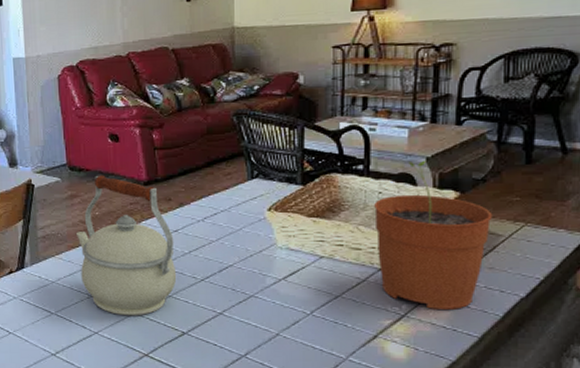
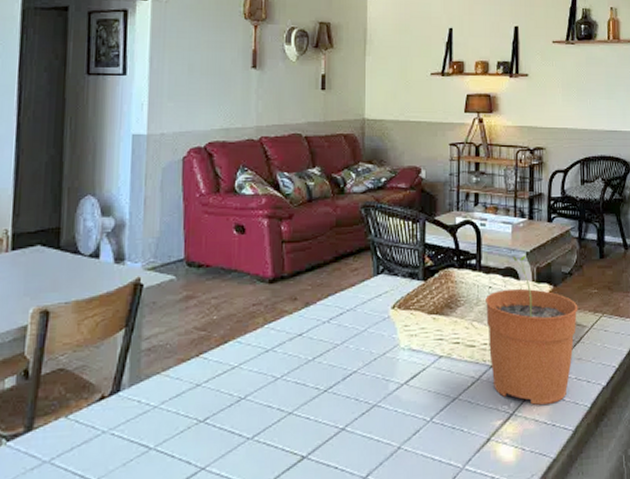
kettle: present [76,175,177,316] -> none [189,271,299,443]

